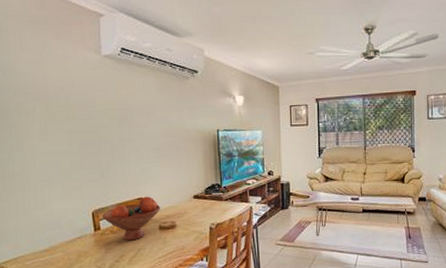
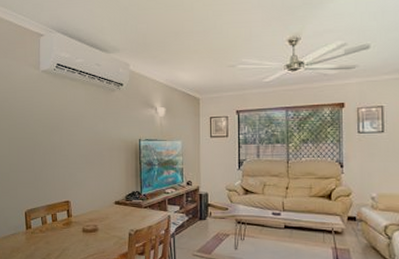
fruit bowl: present [102,196,161,241] -> none [34,200,85,241]

